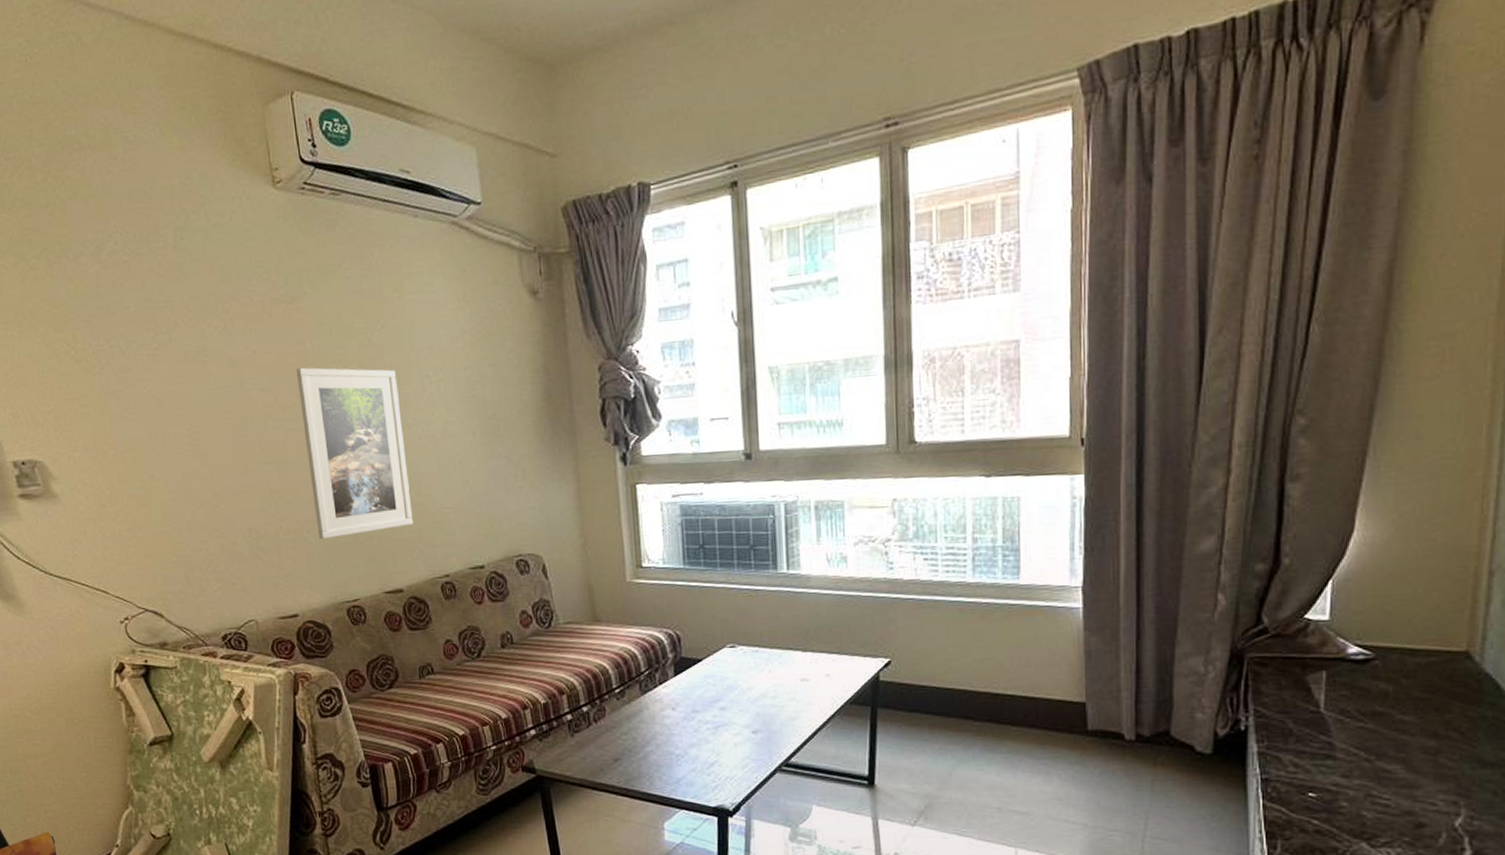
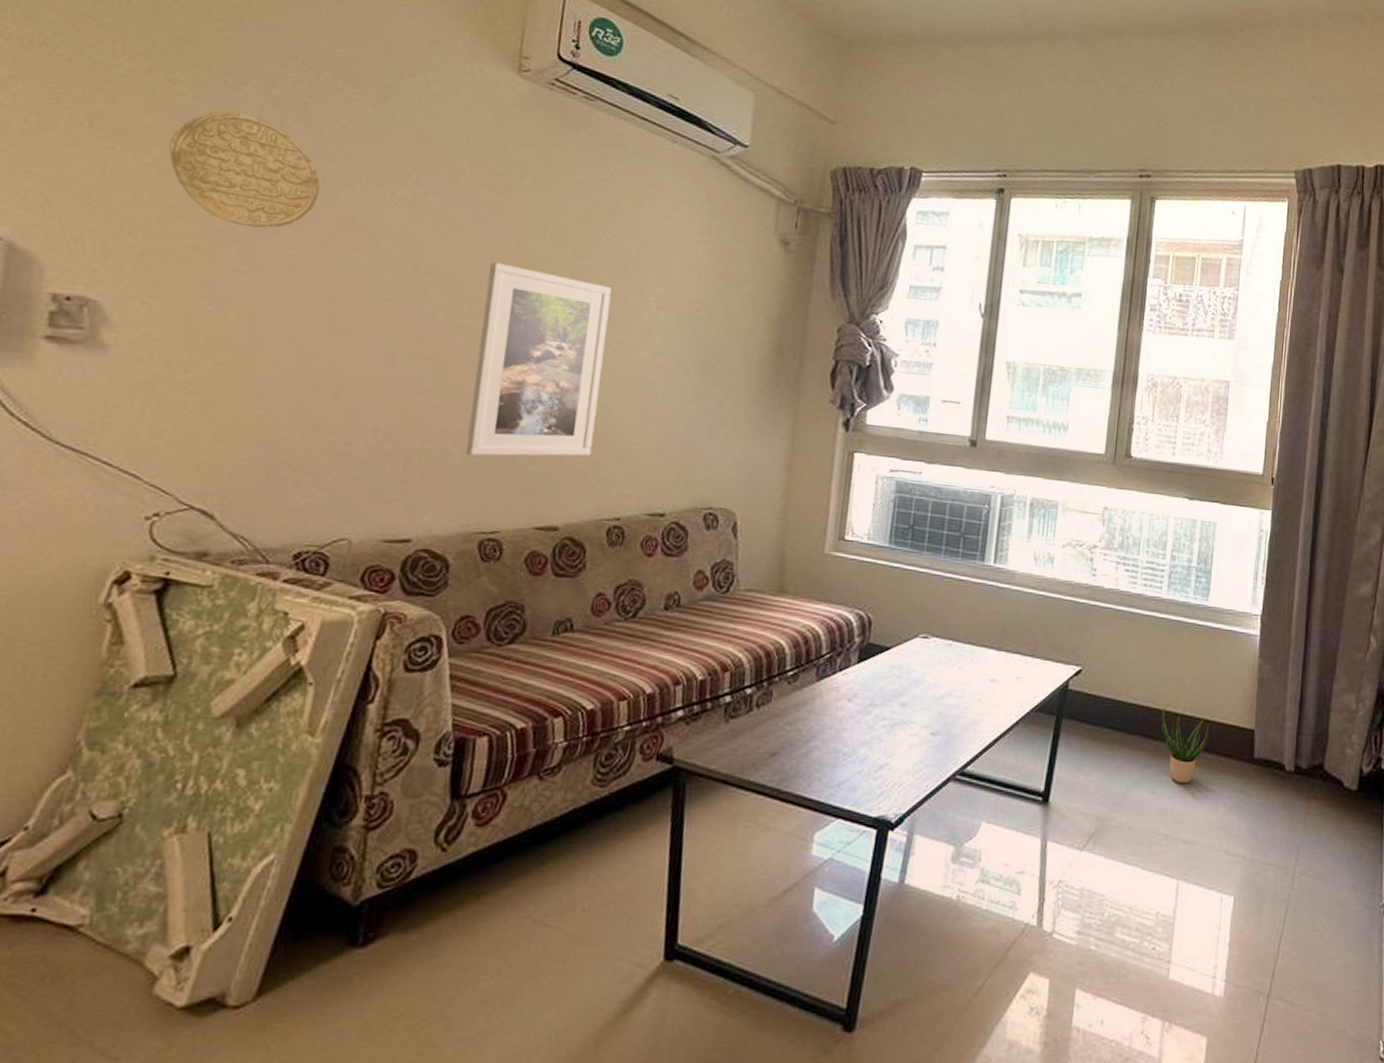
decorative plate: none [47,282,159,380] -> present [168,110,322,229]
potted plant: none [981,689,1034,759] -> present [1161,708,1209,783]

